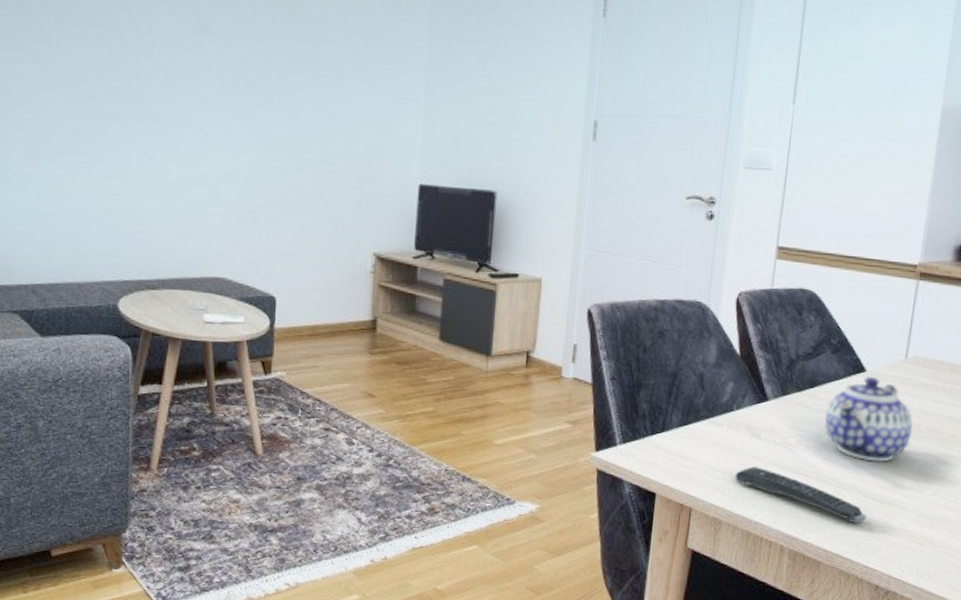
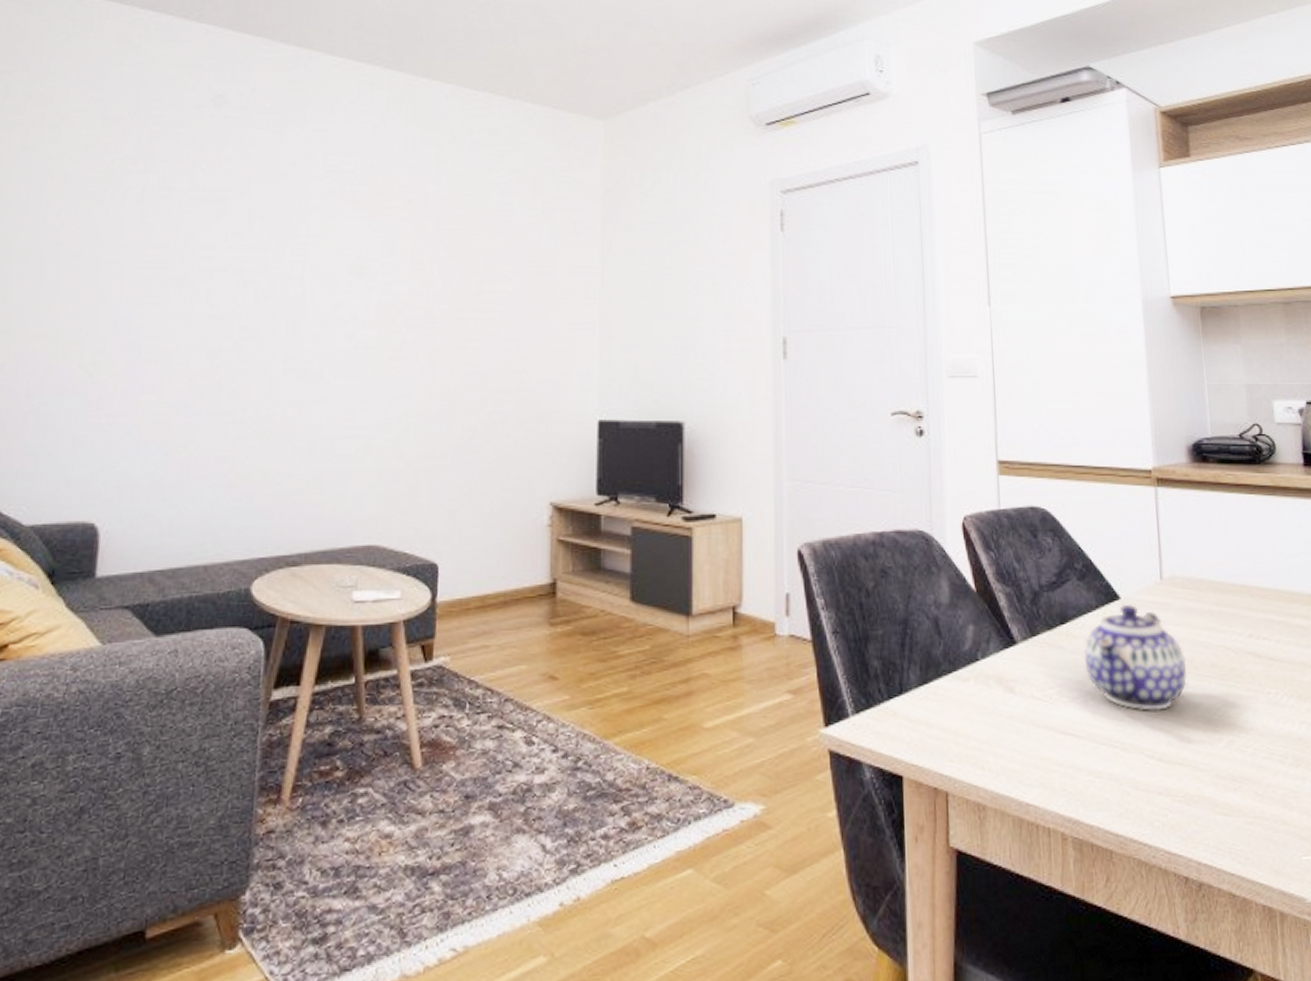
remote control: present [735,466,866,524] -> none [993,730,1156,795]

